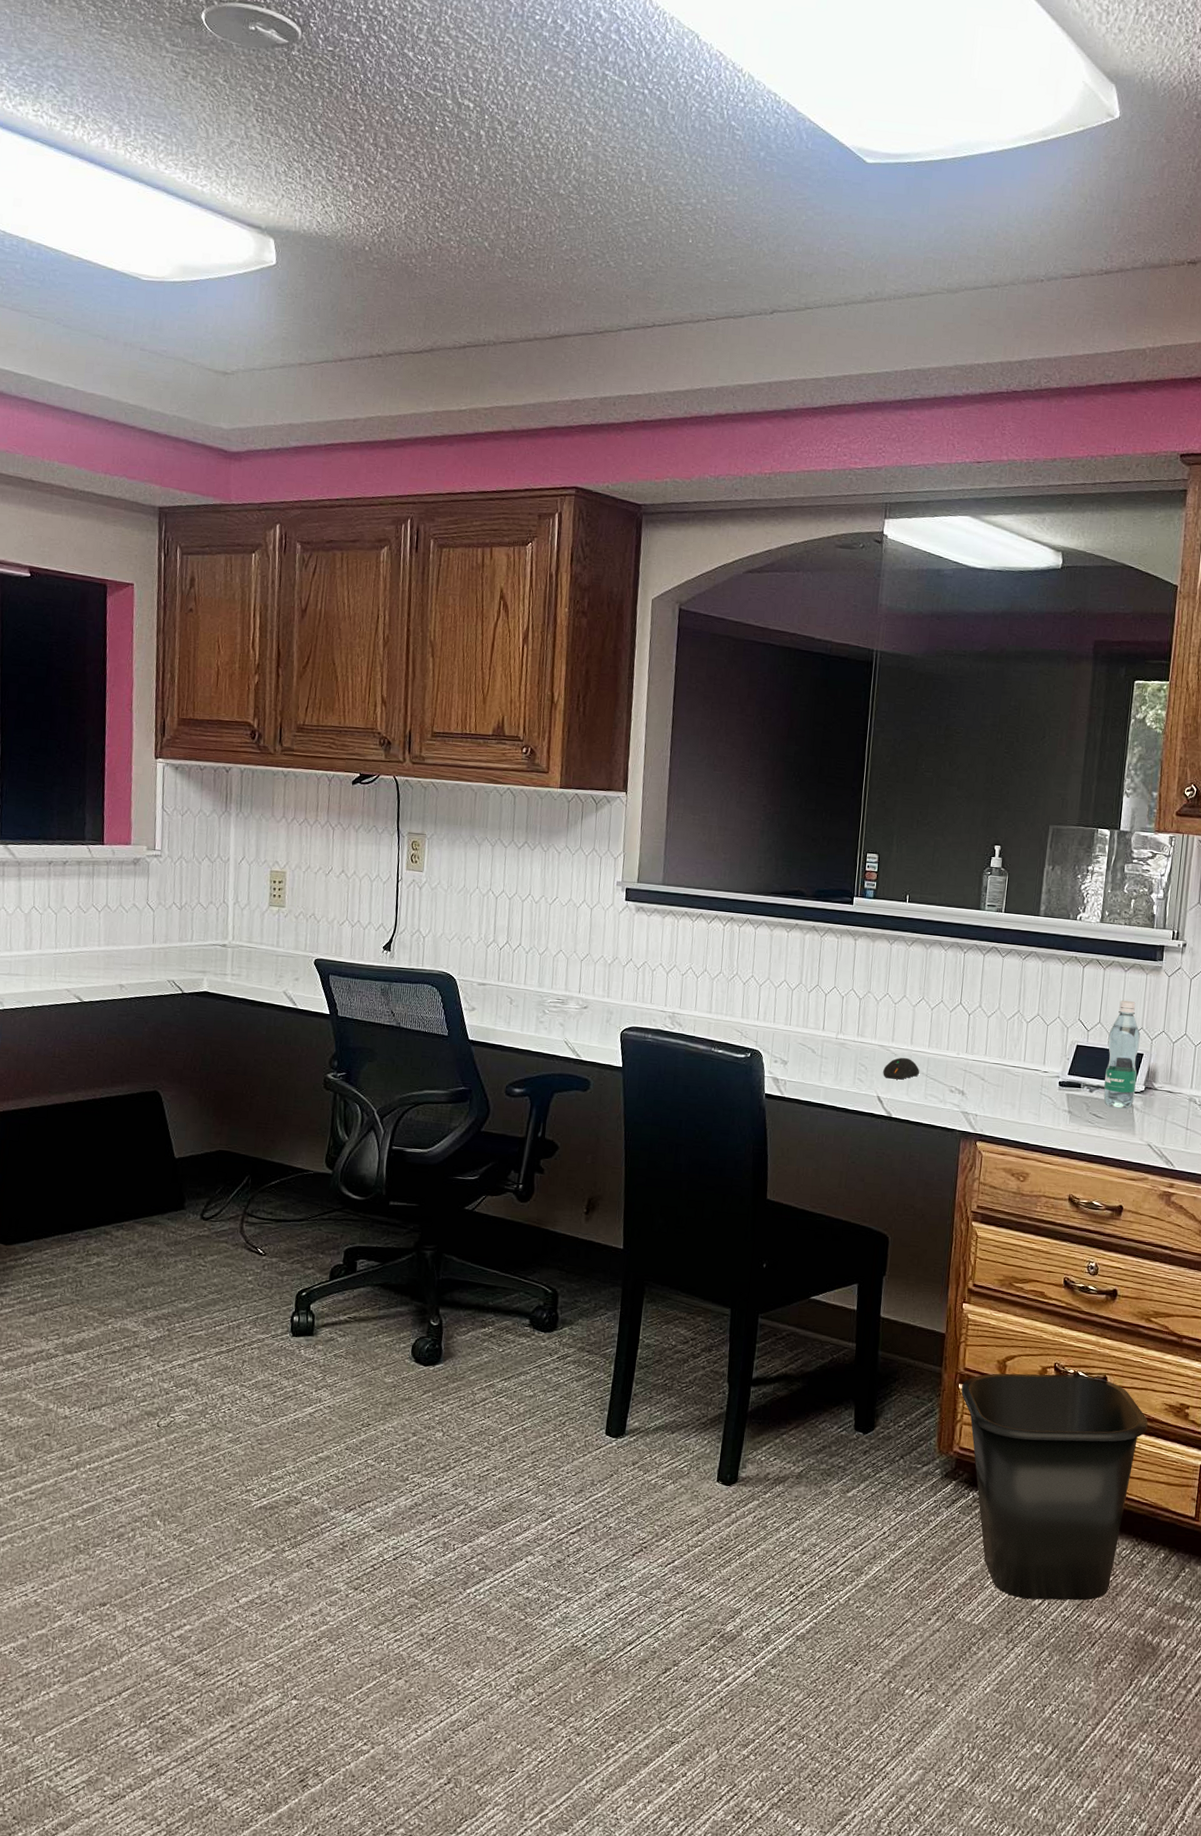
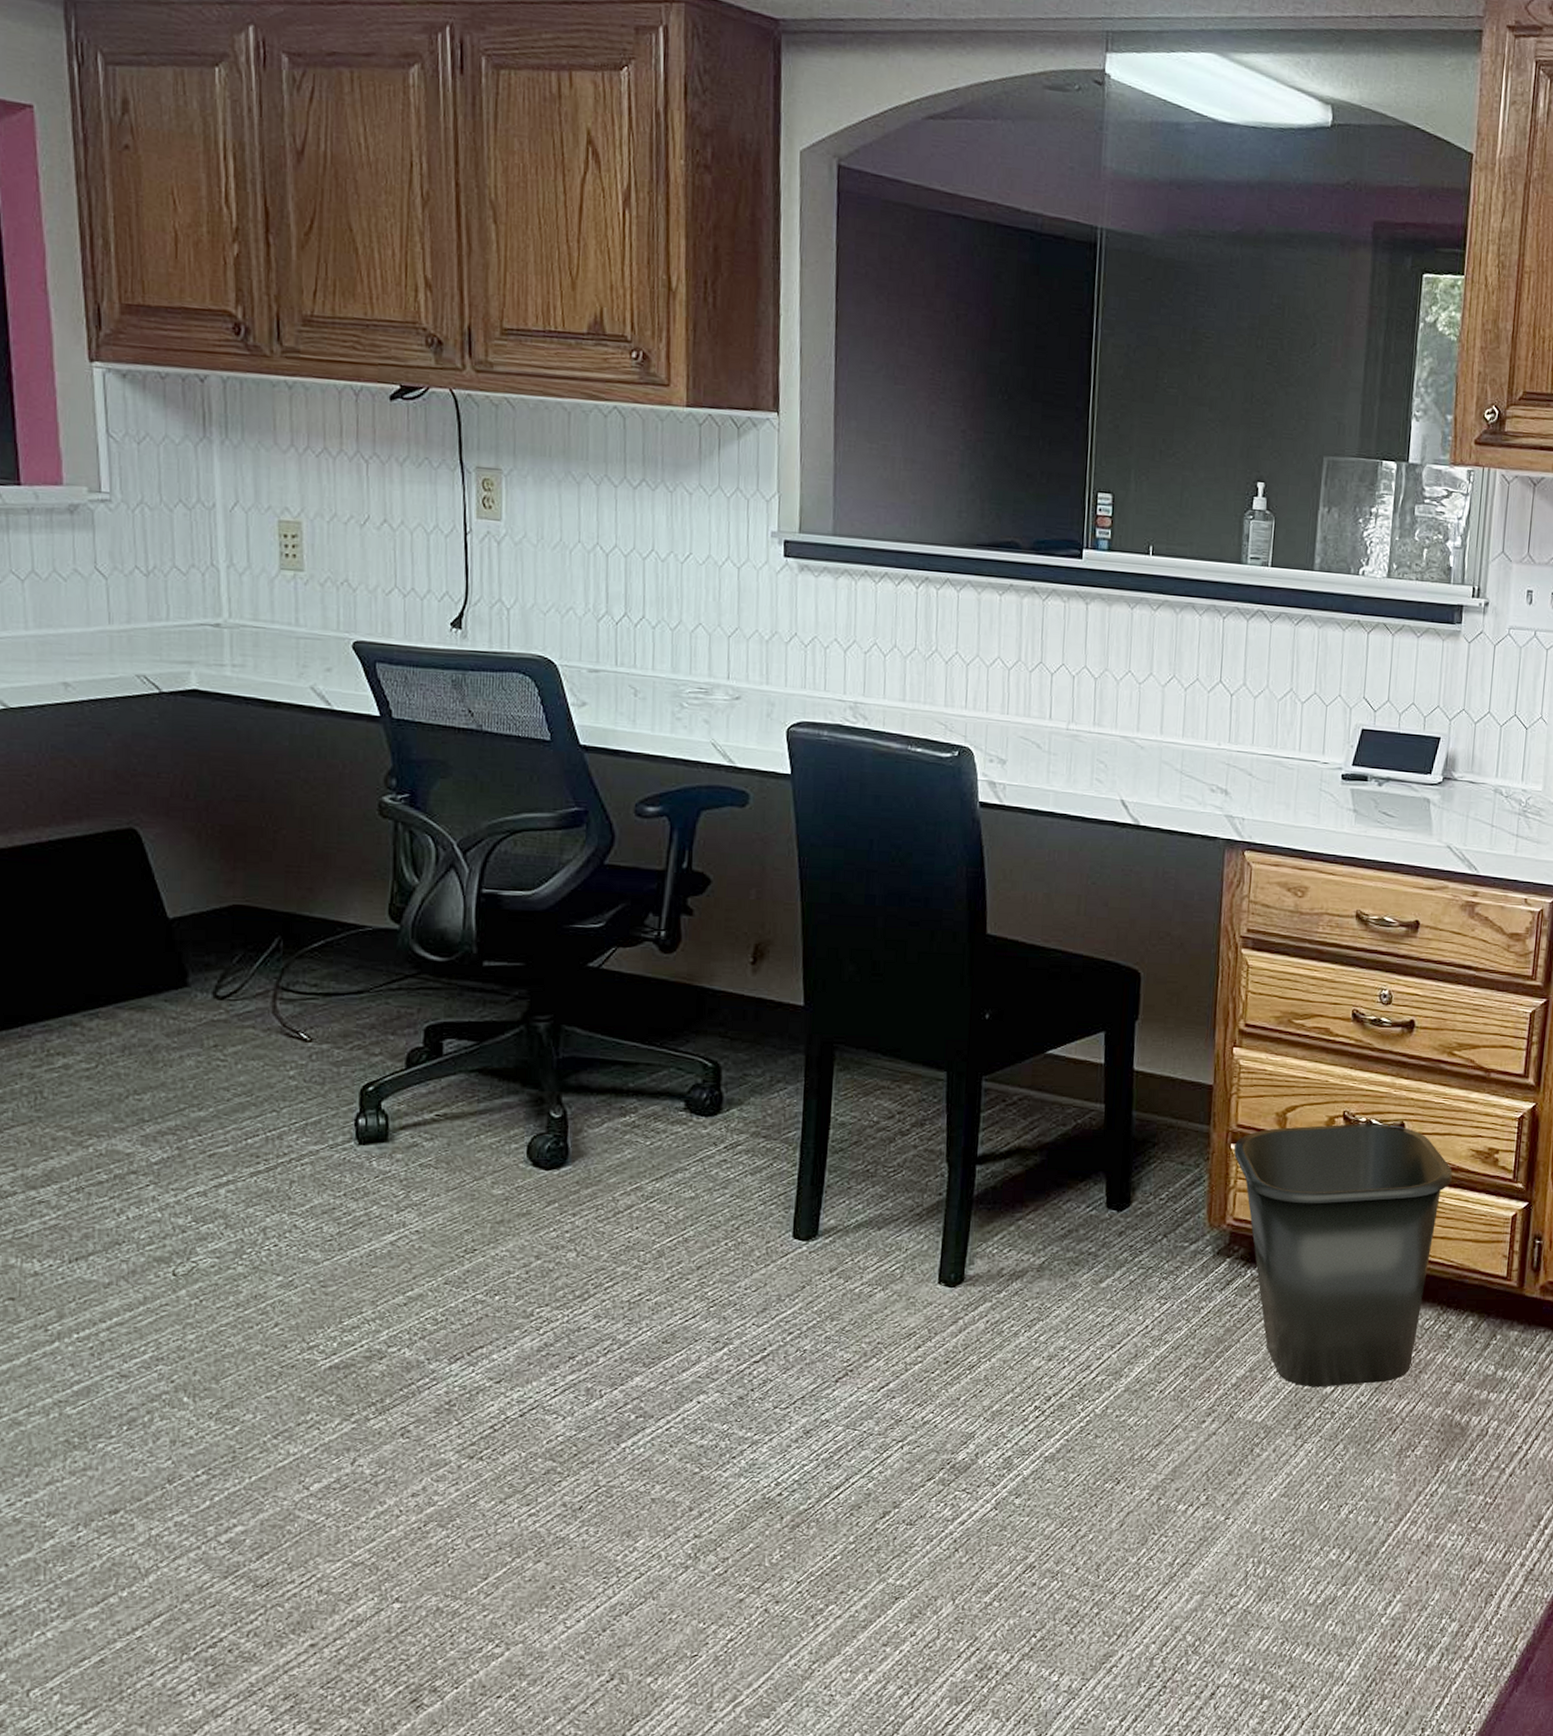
computer mouse: present [883,1057,920,1080] -> none [1127,750,1173,779]
bottle: present [1103,1000,1140,1109] -> none [1394,673,1437,805]

